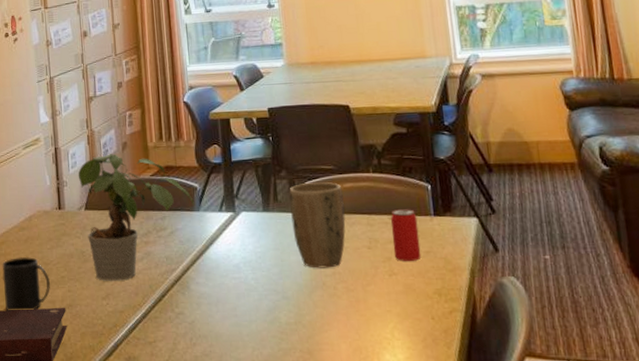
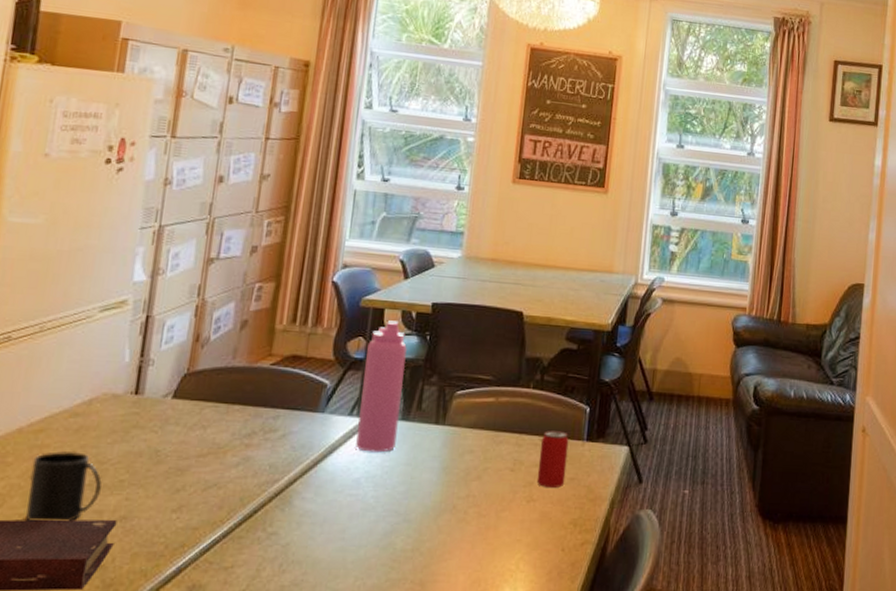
potted plant: present [78,154,195,281] -> none [168,332,321,490]
water bottle: none [222,127,263,241] -> present [356,320,408,453]
plant pot: present [289,182,346,268] -> none [431,392,497,490]

